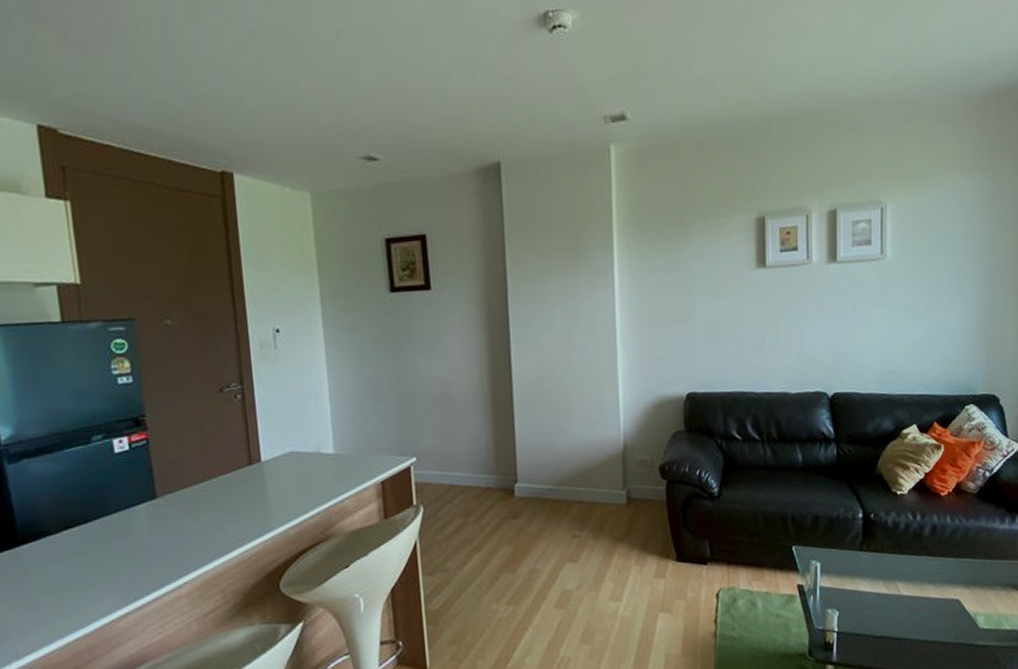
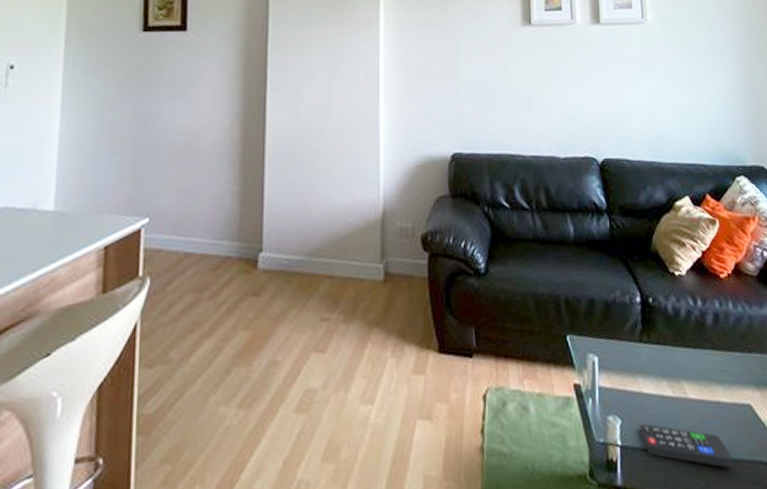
remote control: none [855,614,937,649] -> present [639,423,733,469]

